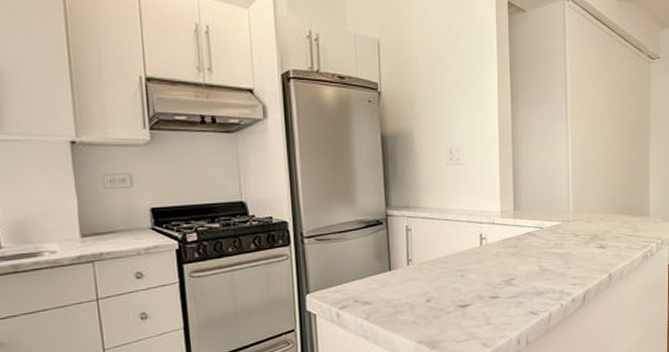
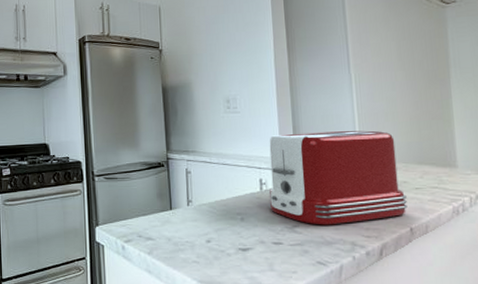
toaster: none [488,183,608,277] -> present [268,130,407,225]

